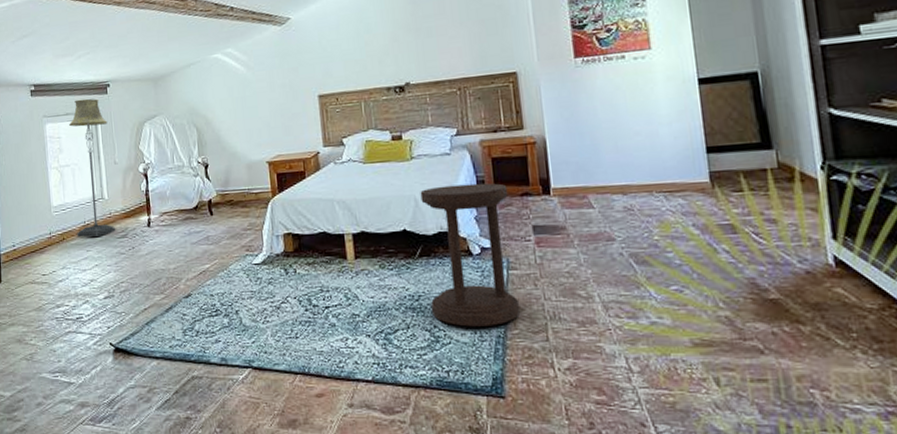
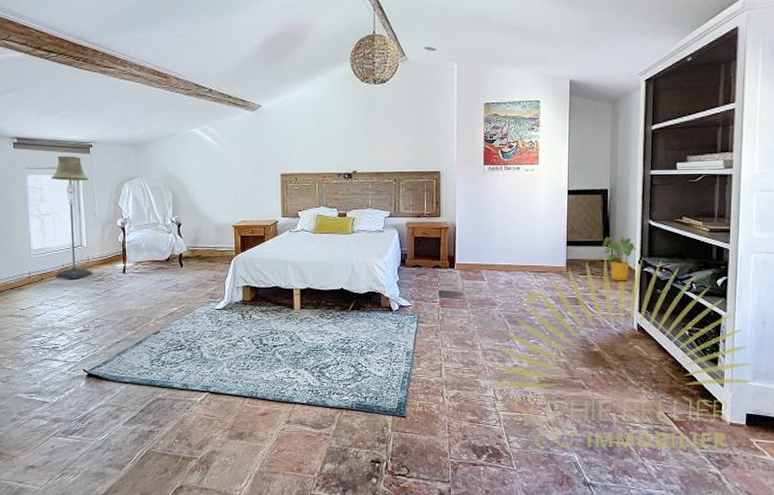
side table: present [420,183,521,327] -> none [357,256,424,365]
house plant: none [760,134,814,197] -> present [602,236,636,281]

